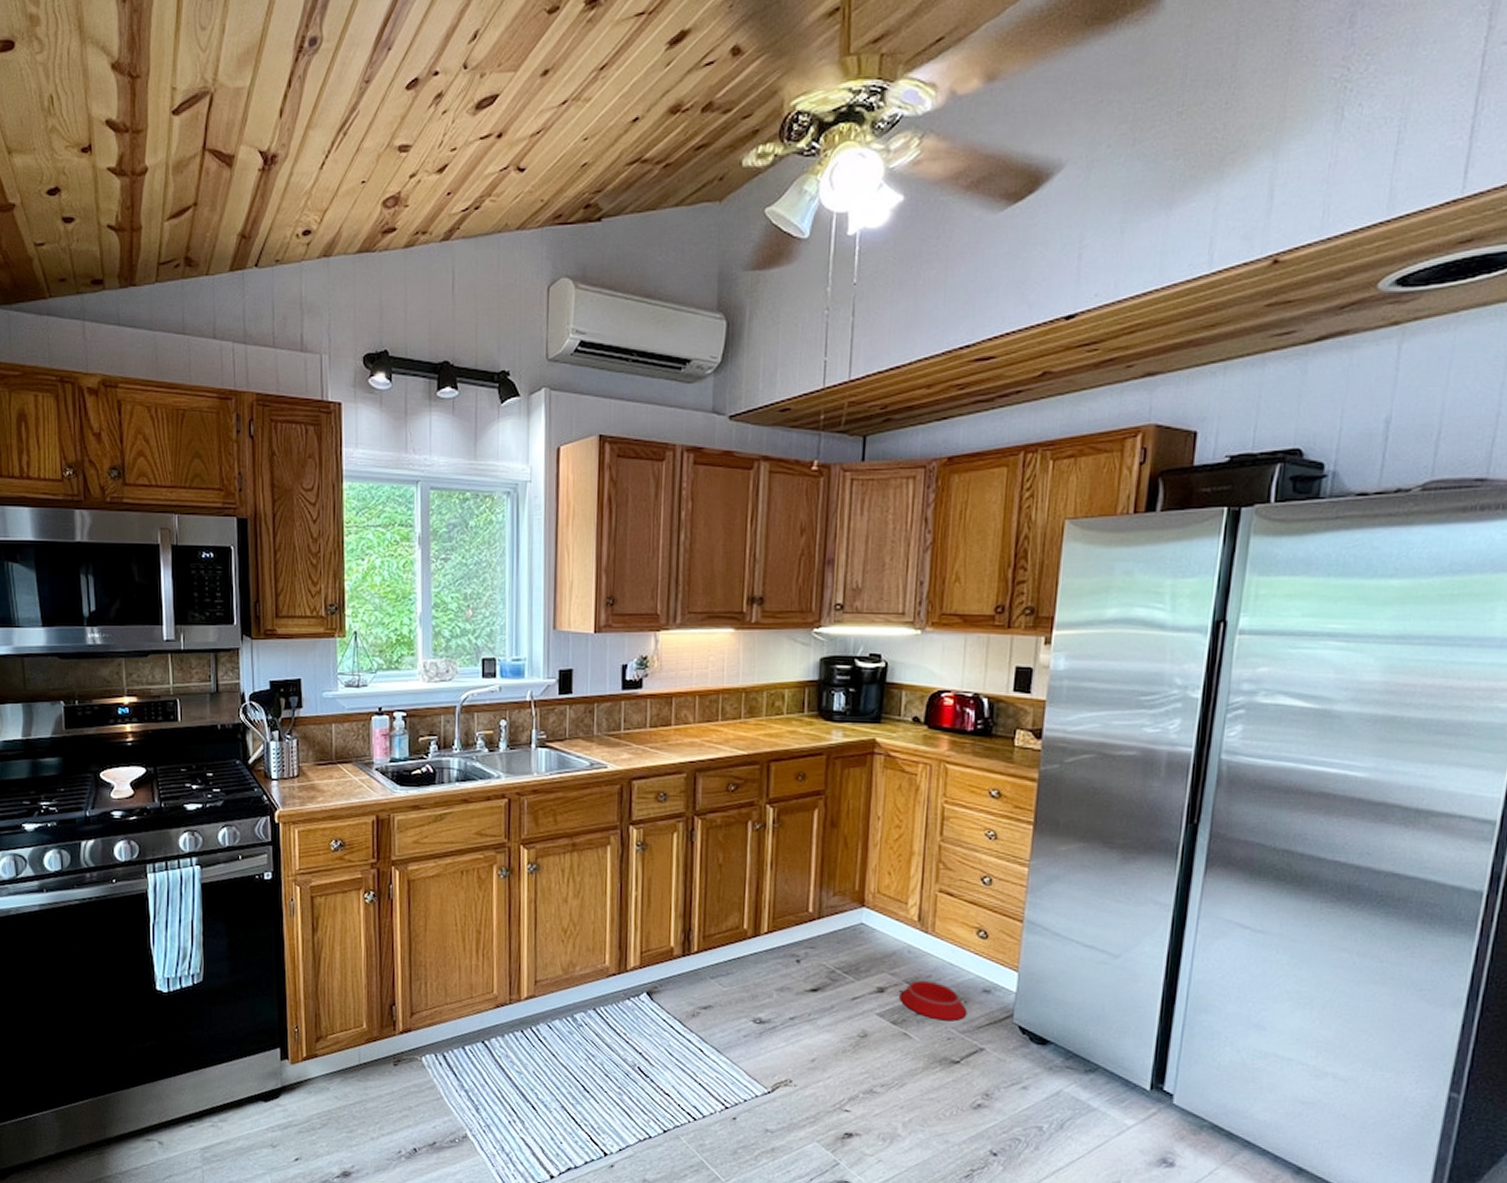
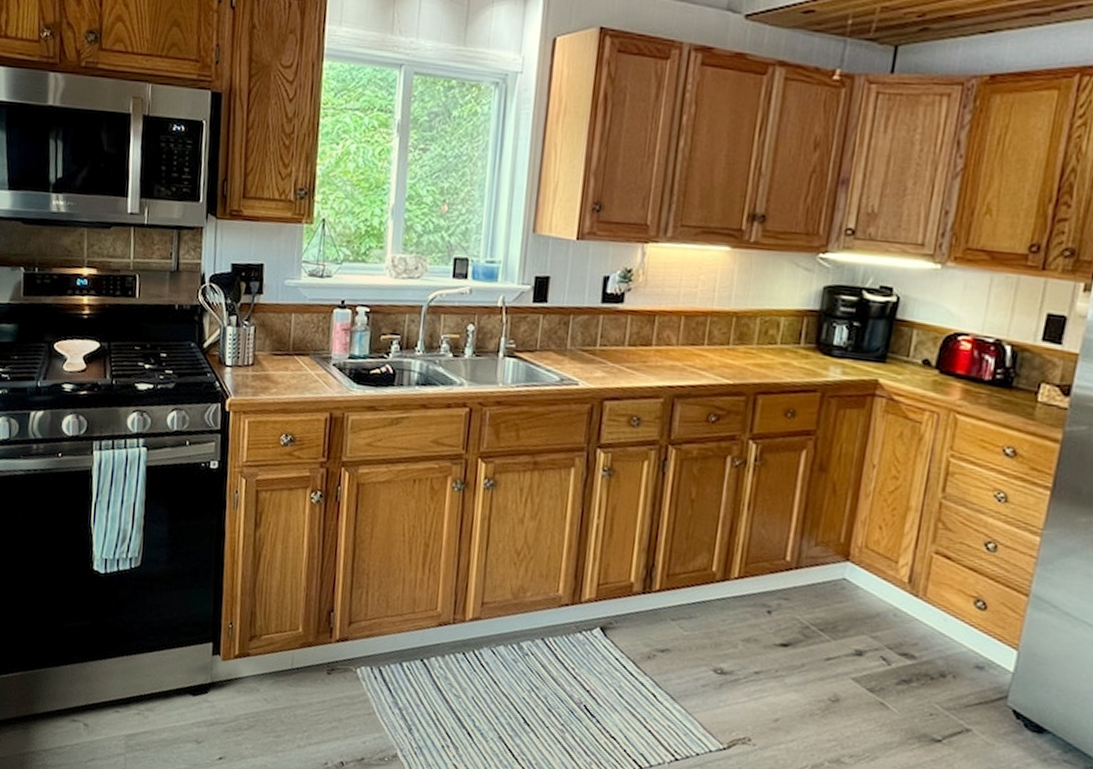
pet bowl: present [899,980,968,1021] -> none [879,646,956,696]

